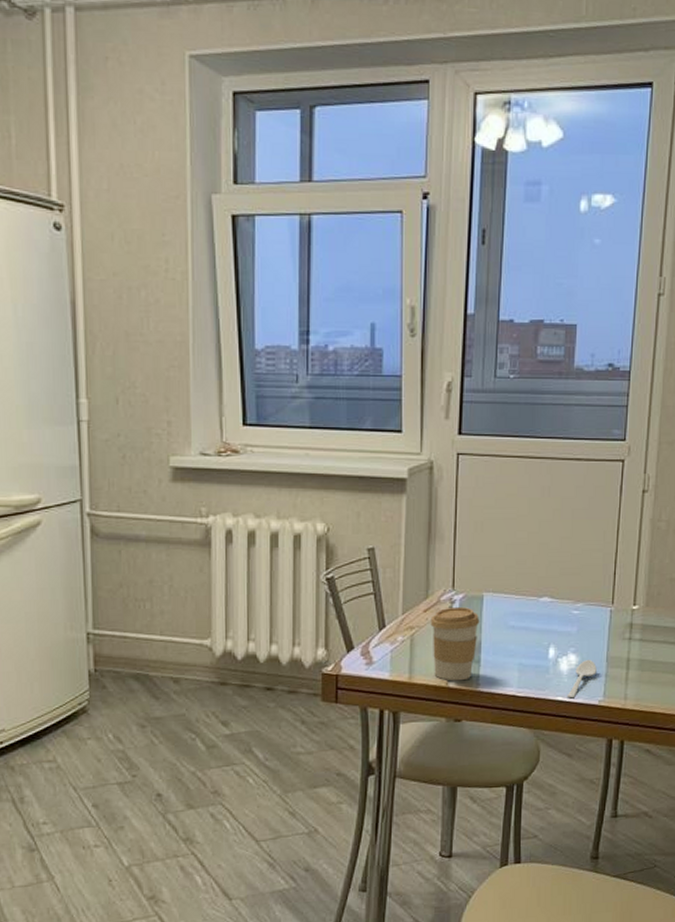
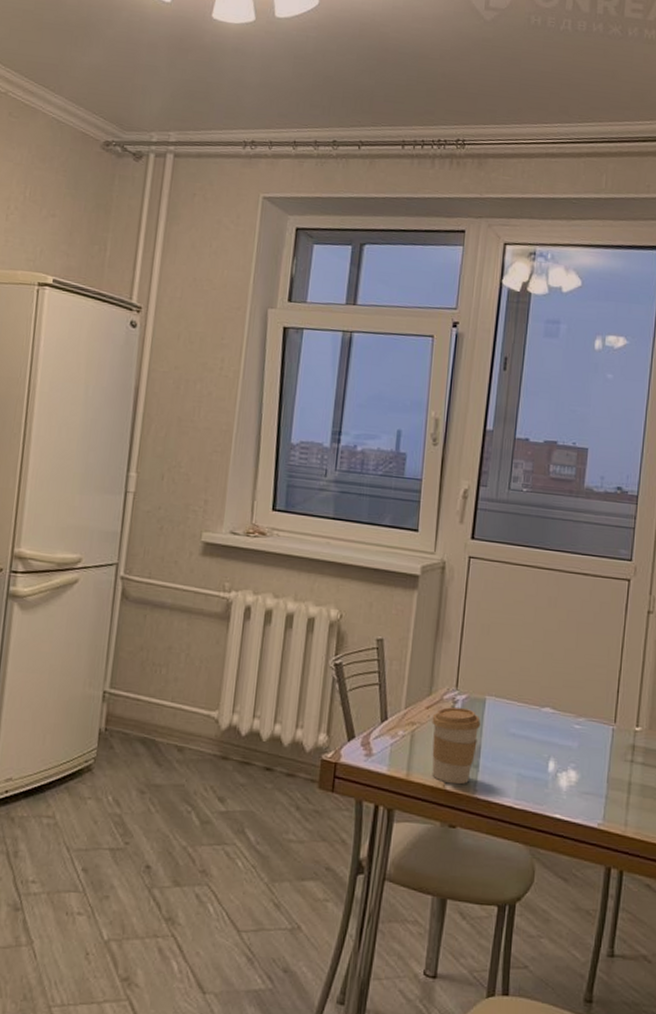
spoon: present [567,659,597,699] -> none [565,777,597,818]

